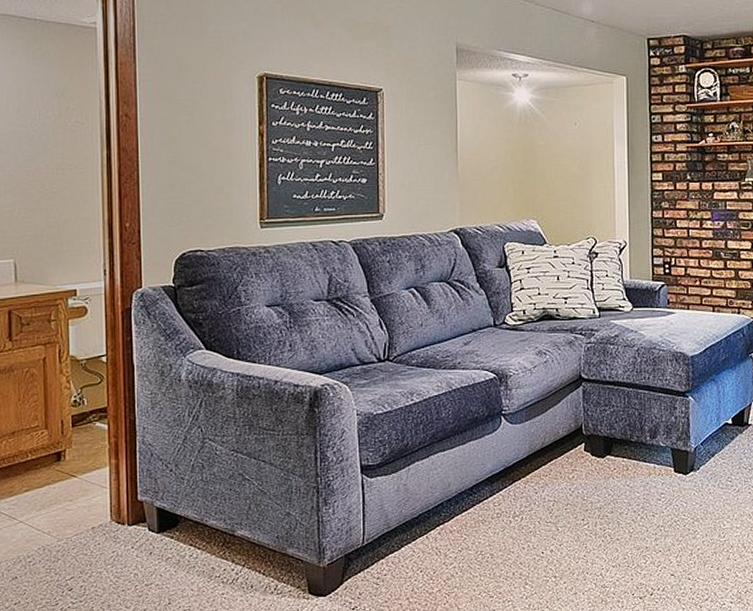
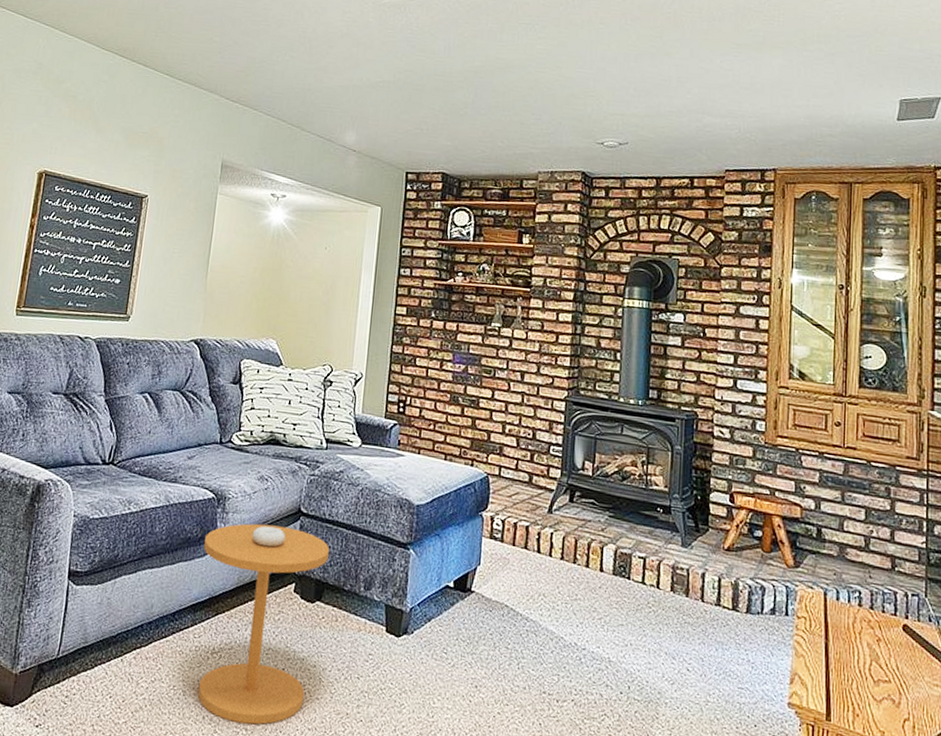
side table: none [492,394,614,573] -> present [197,523,330,725]

